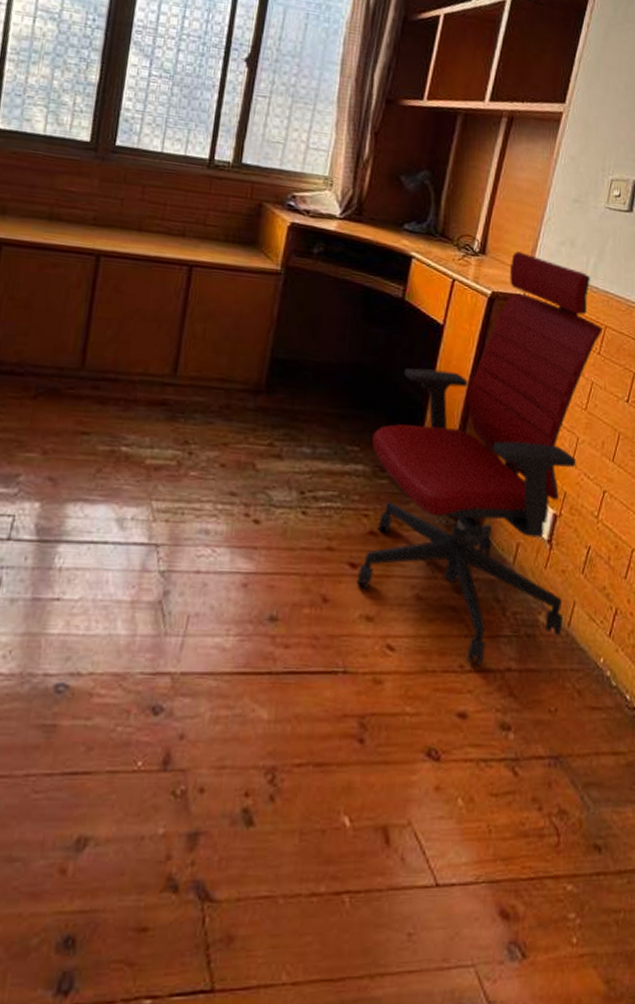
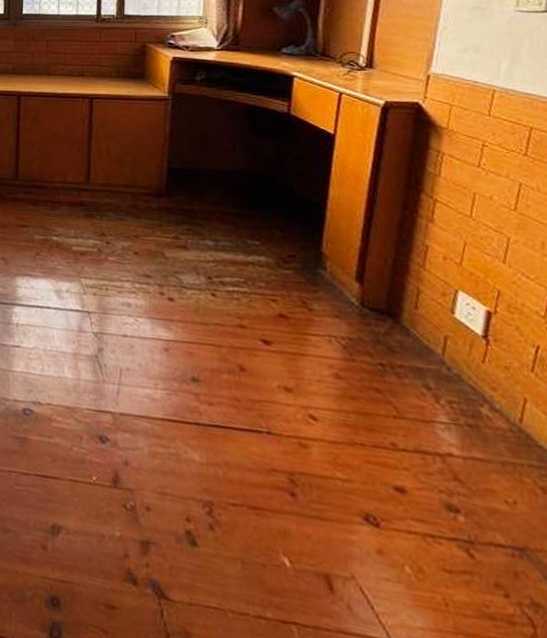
office chair: present [356,251,602,666] -> none [271,62,527,447]

